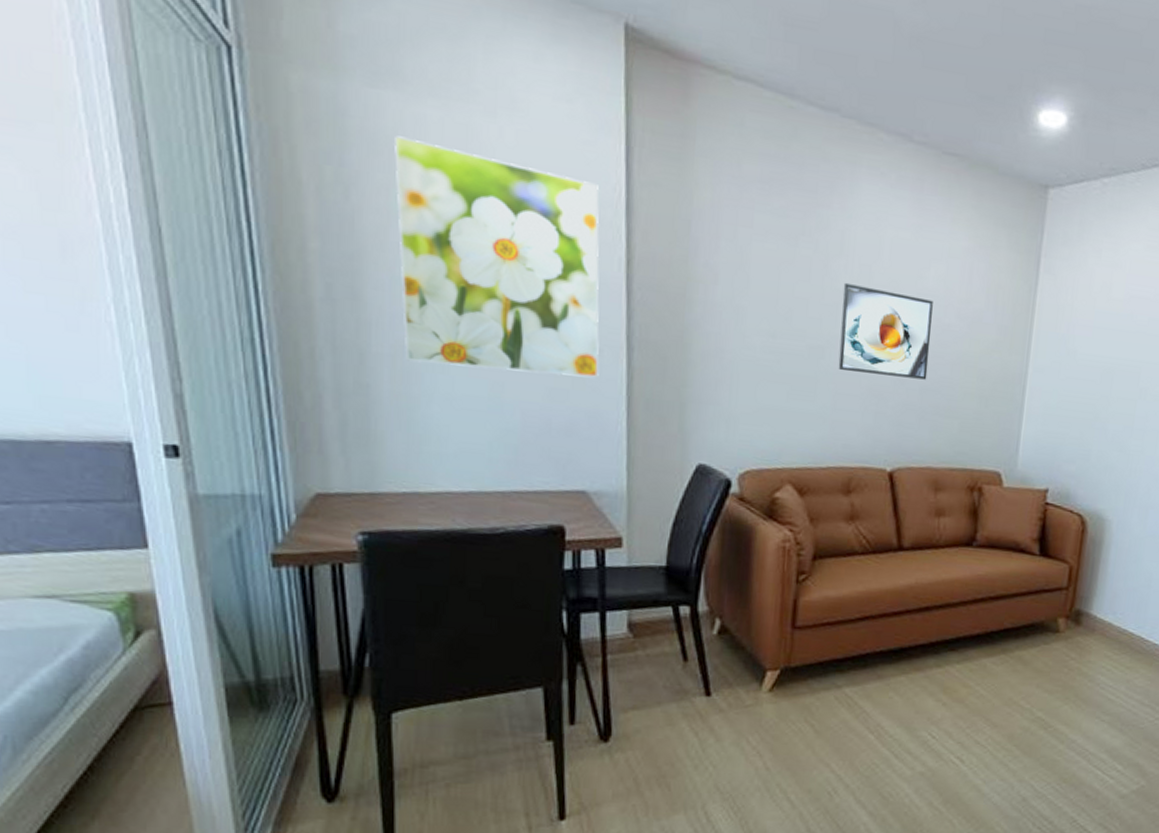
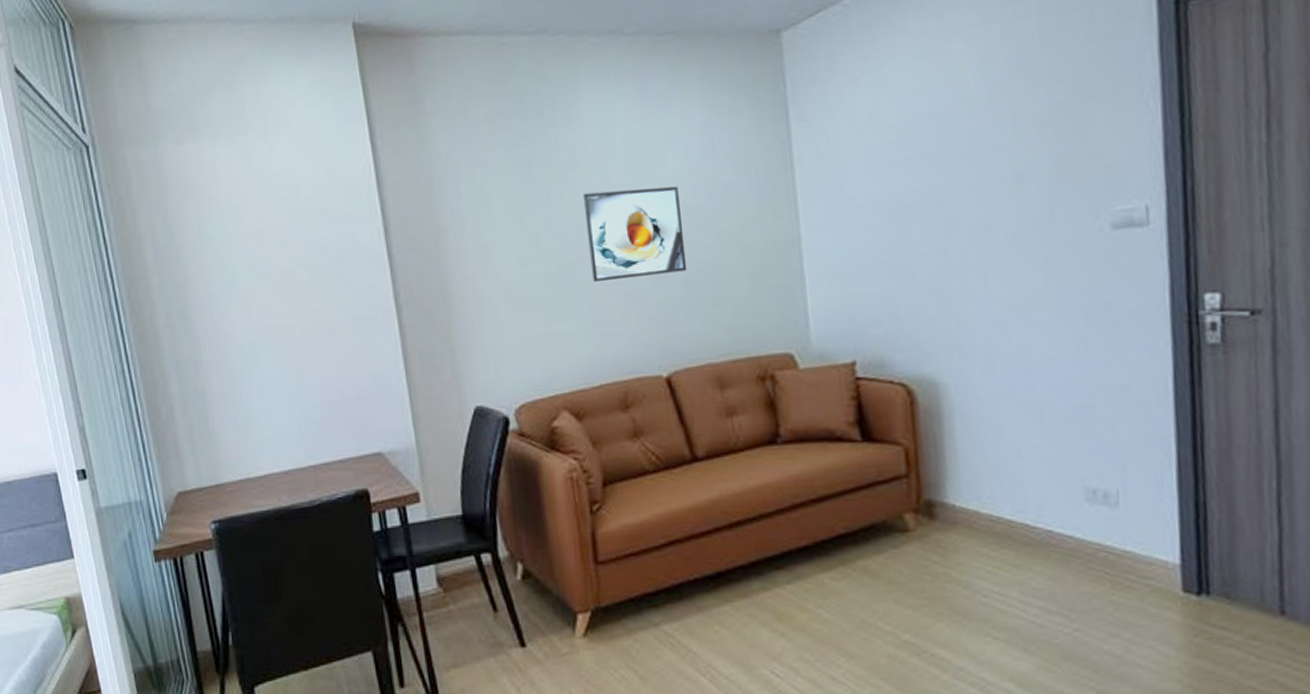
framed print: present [394,135,599,378] -> none [199,168,377,363]

